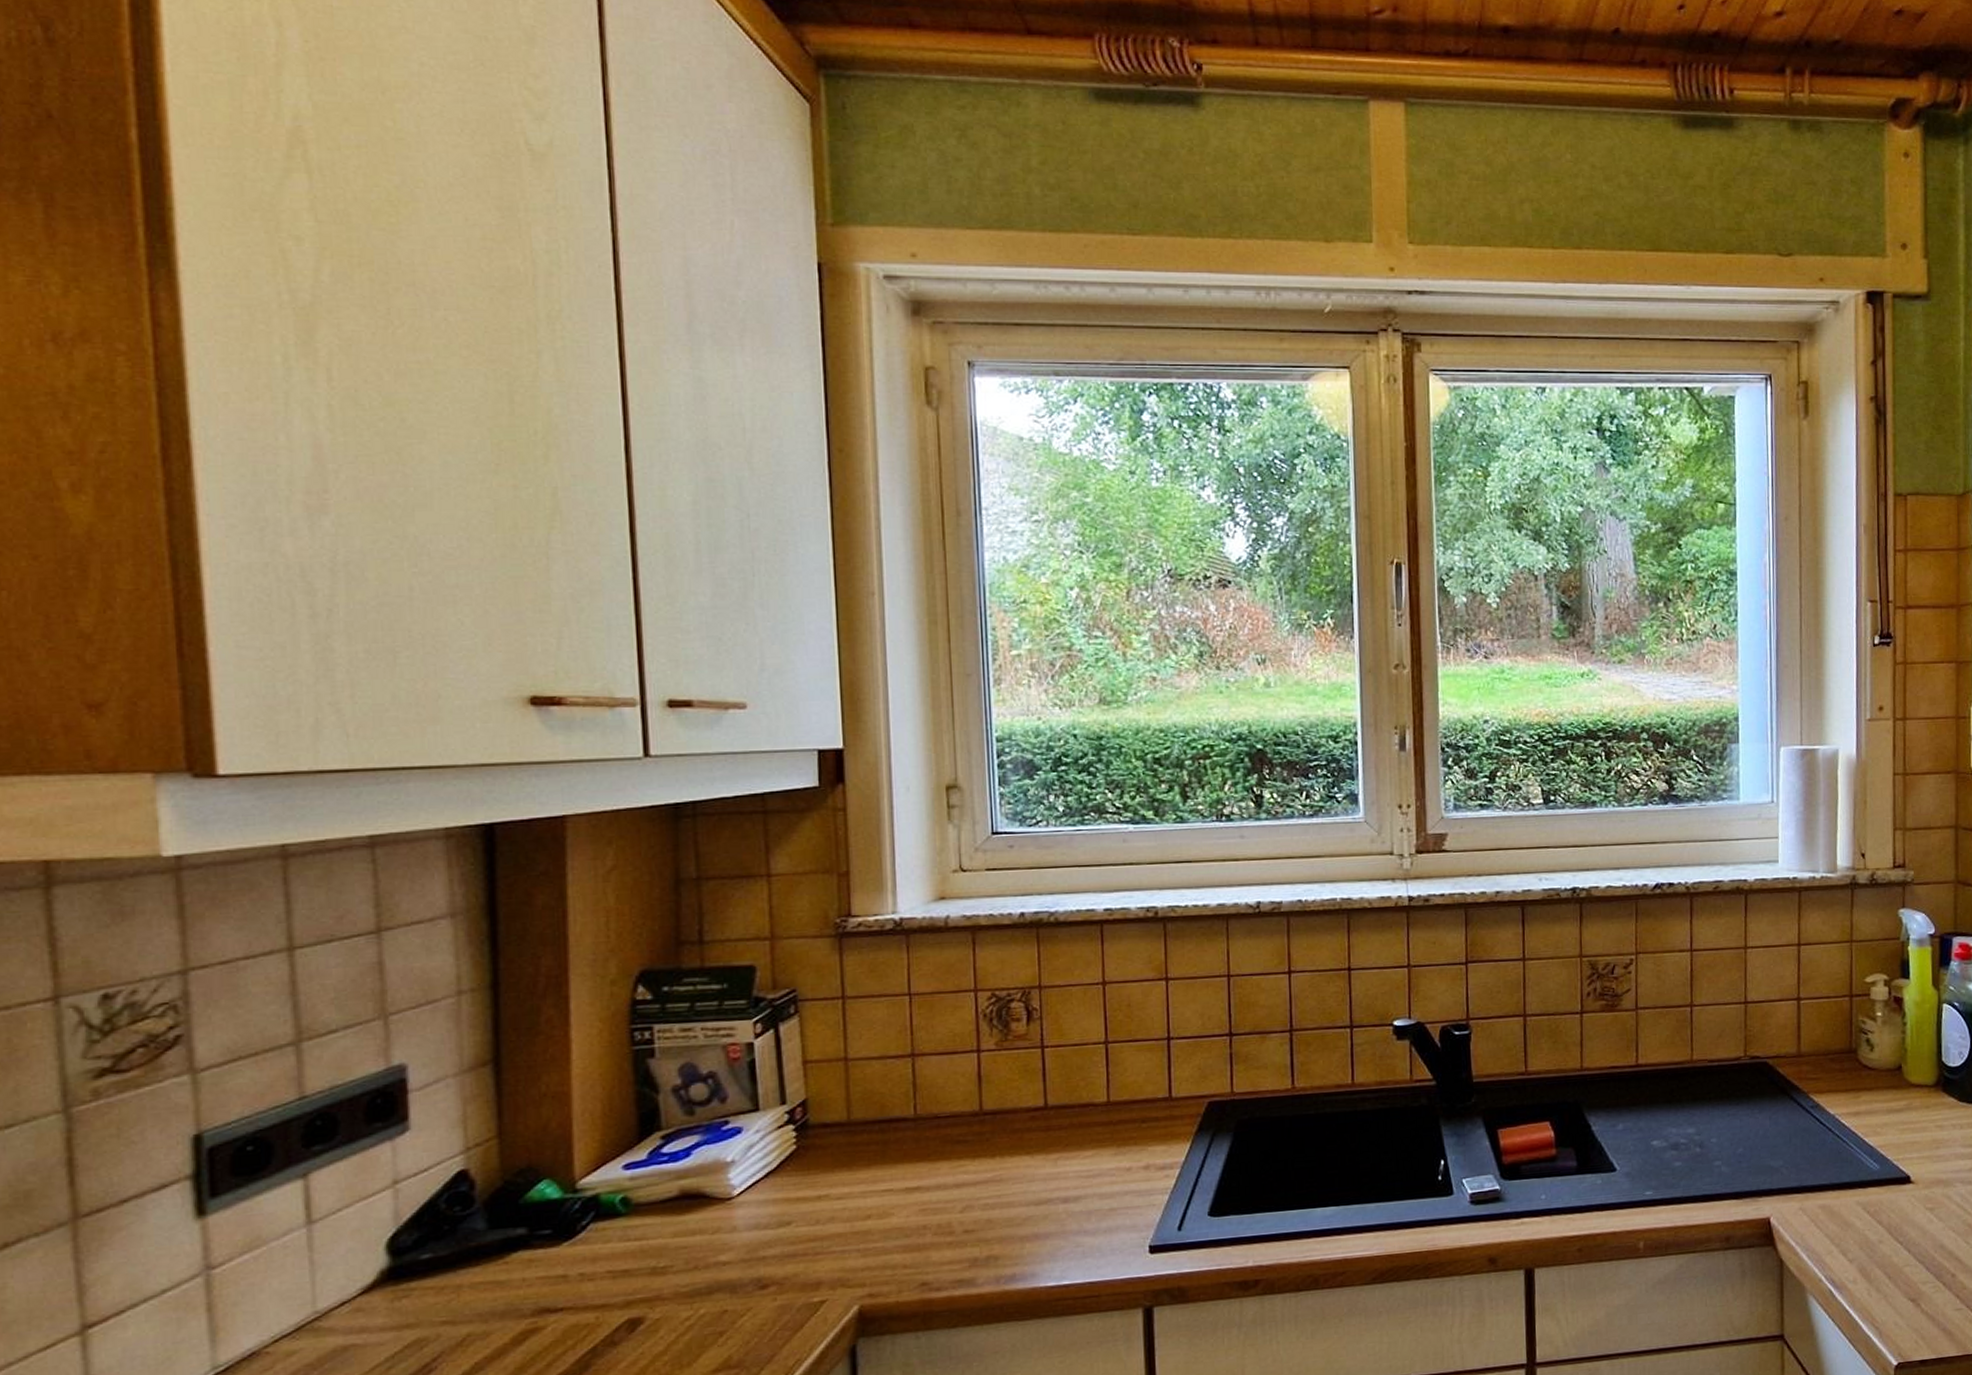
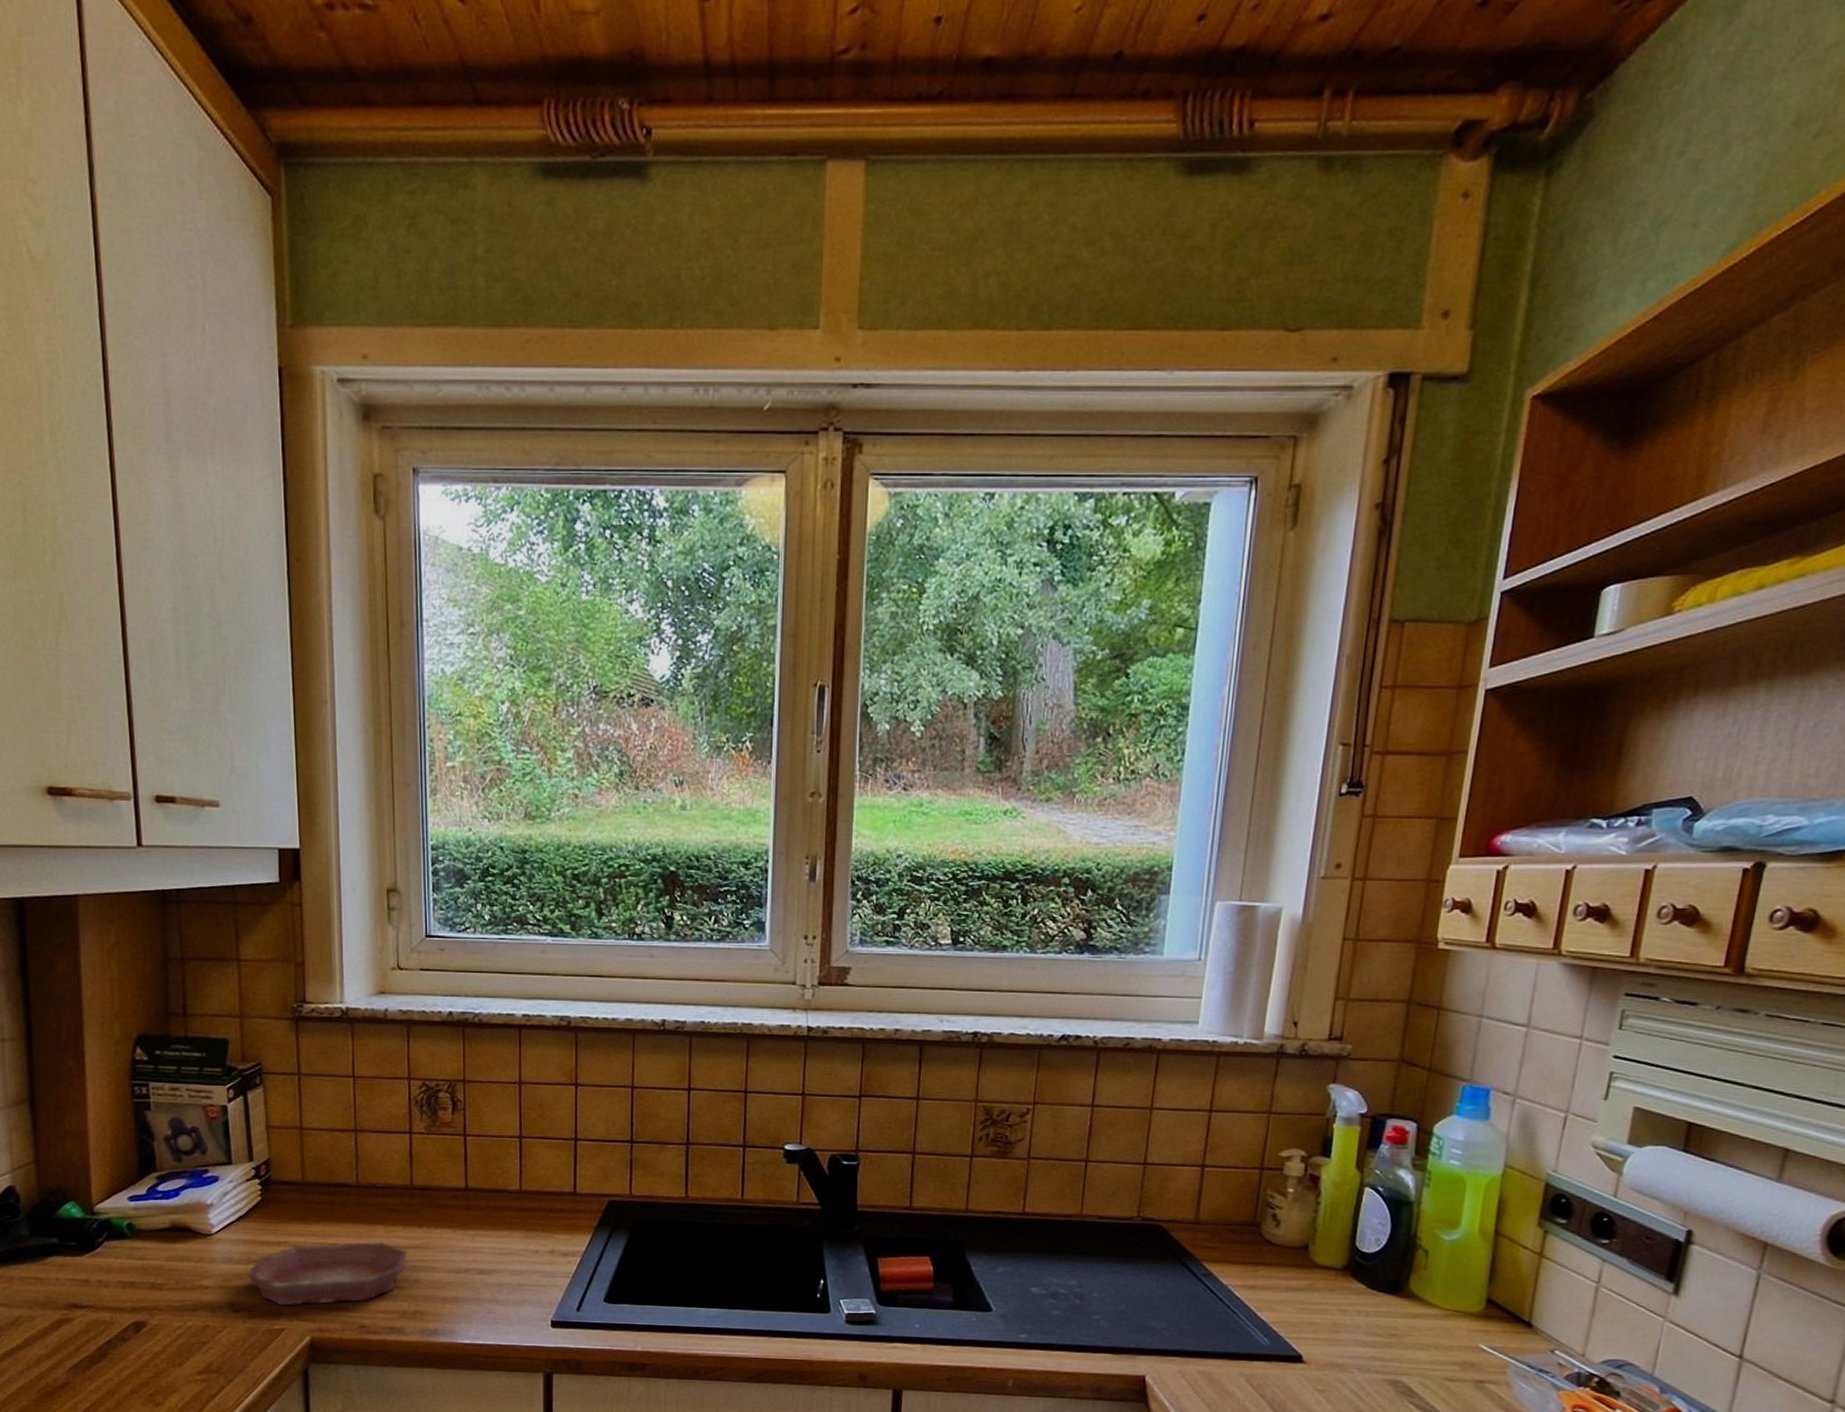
bowl: none [777,1180,978,1273] -> present [247,1241,408,1306]

